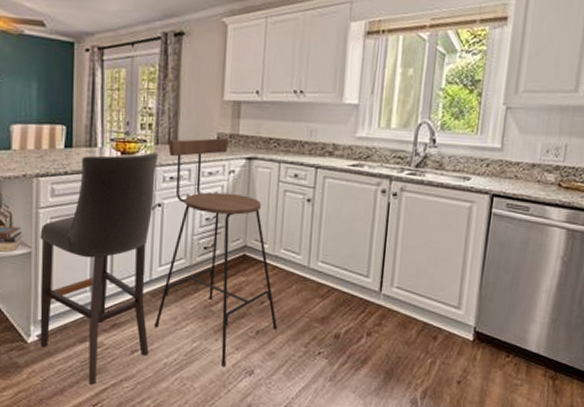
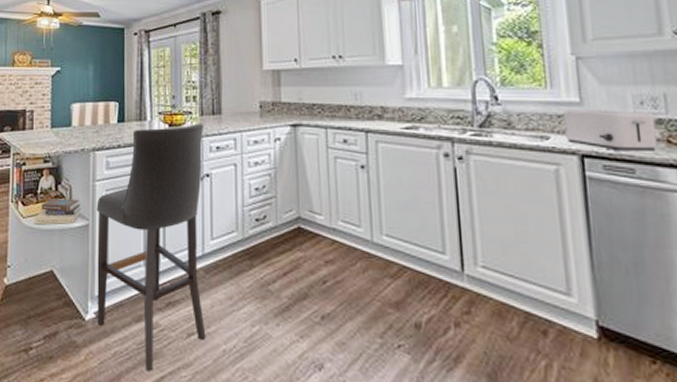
bar stool: present [154,137,277,367] -> none [210,105,345,359]
toaster: none [483,154,554,193] -> present [563,108,658,151]

